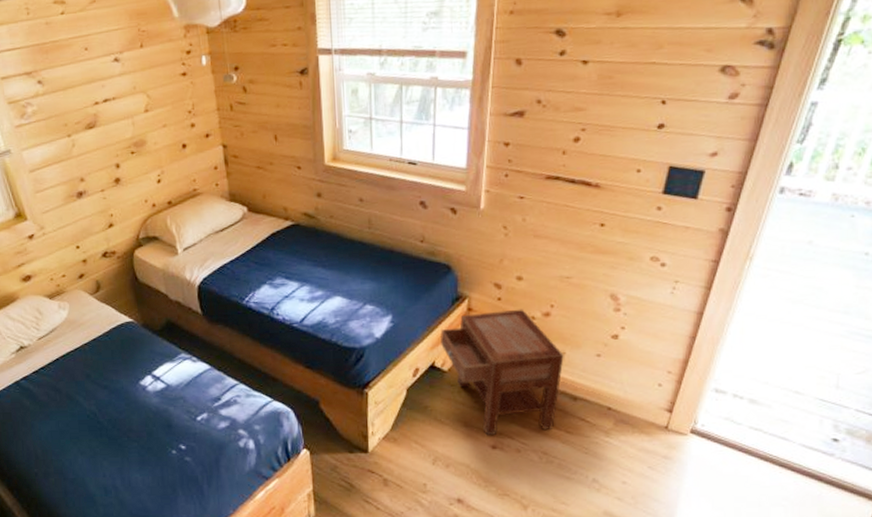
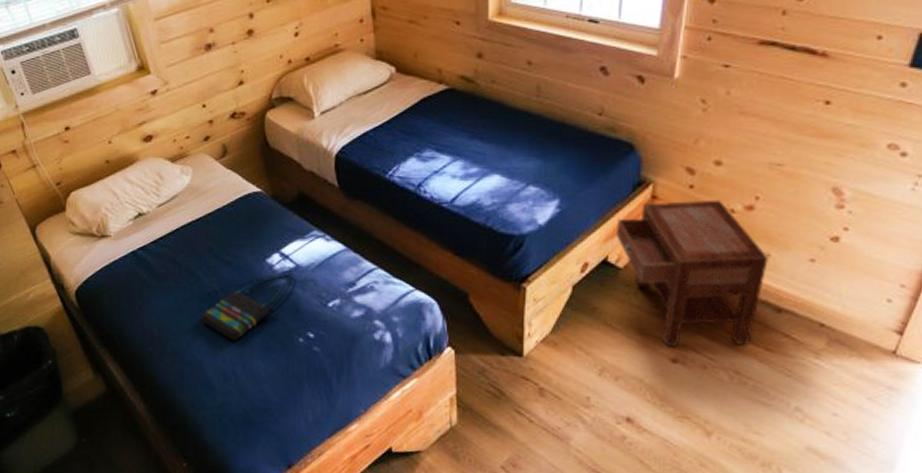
tote bag: none [81,386,166,457] -> present [201,266,294,340]

